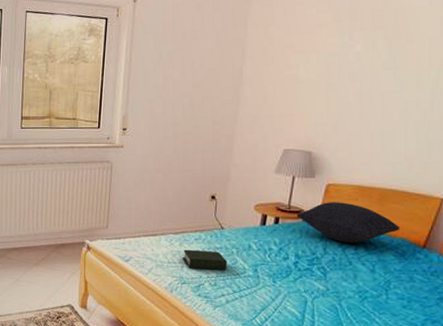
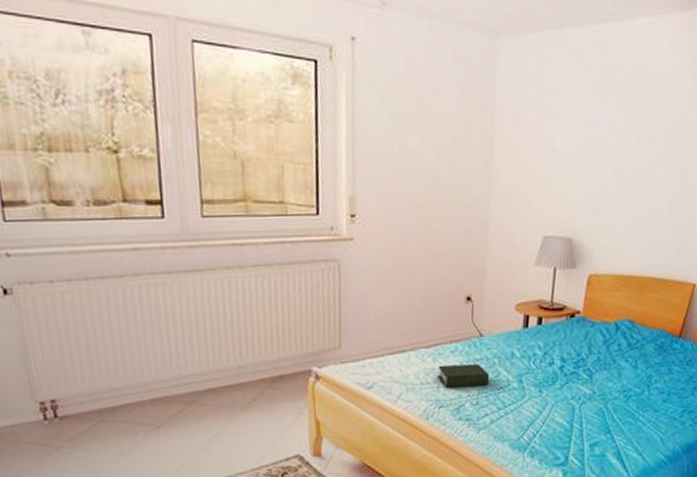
pillow: present [296,202,400,243] -> none [560,294,659,340]

